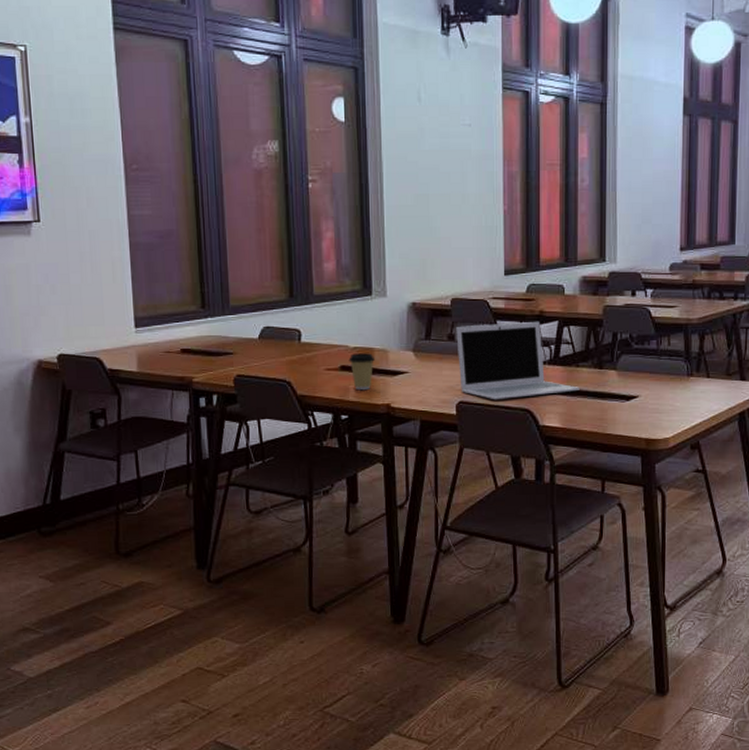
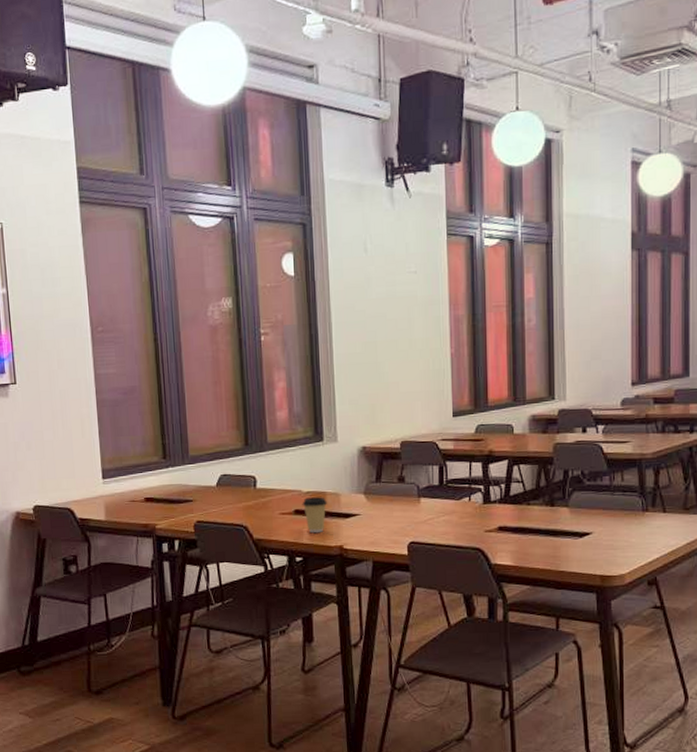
laptop: present [456,321,580,400] -> none [406,460,531,540]

